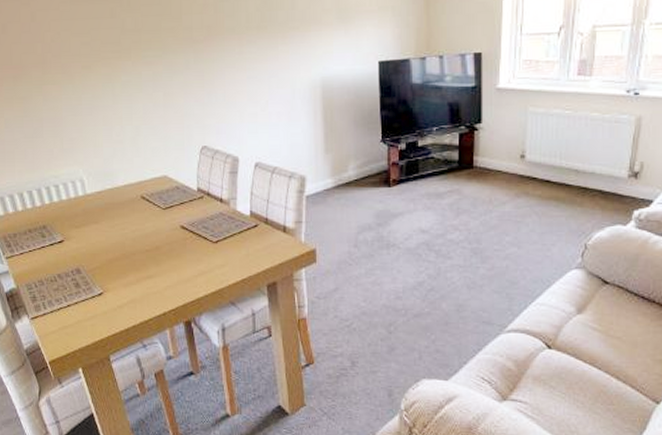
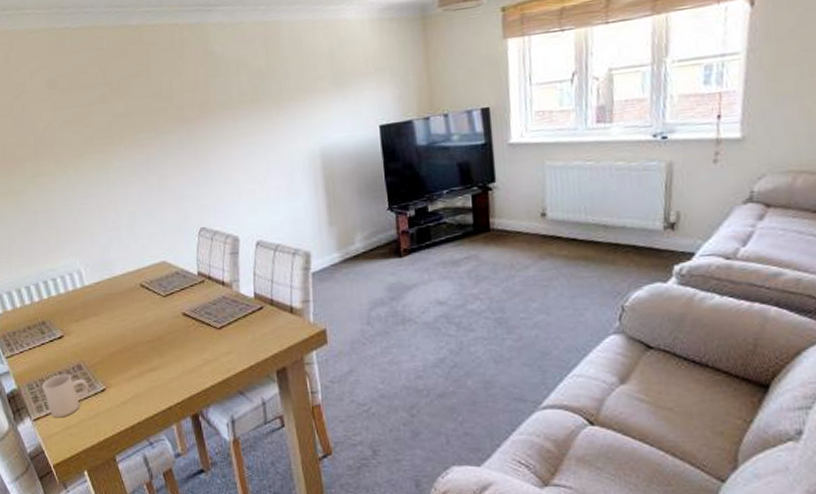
mug: none [40,276,87,318] -> present [41,374,89,418]

